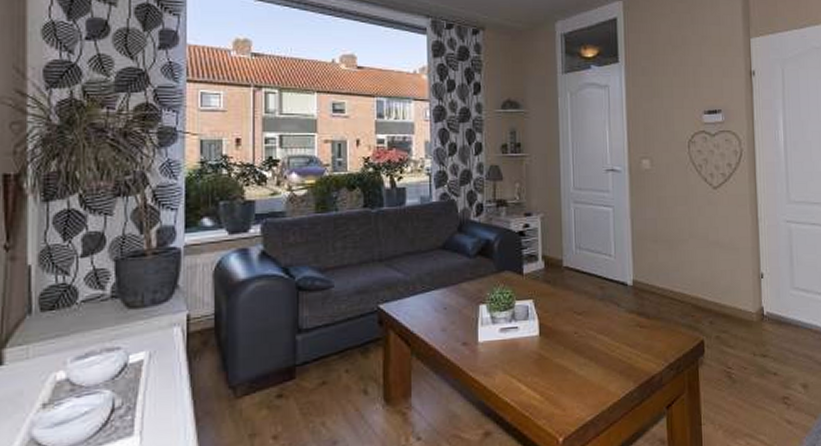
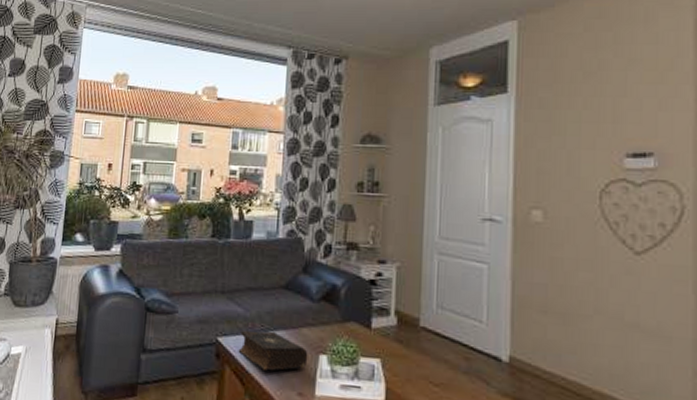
book: none [401,290,469,328] -> present [238,330,308,371]

